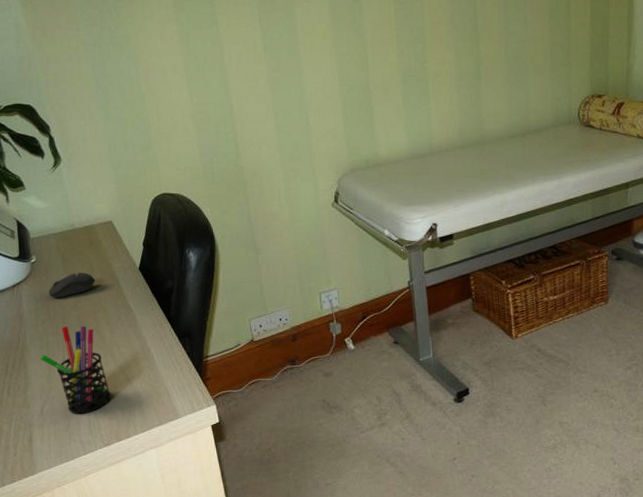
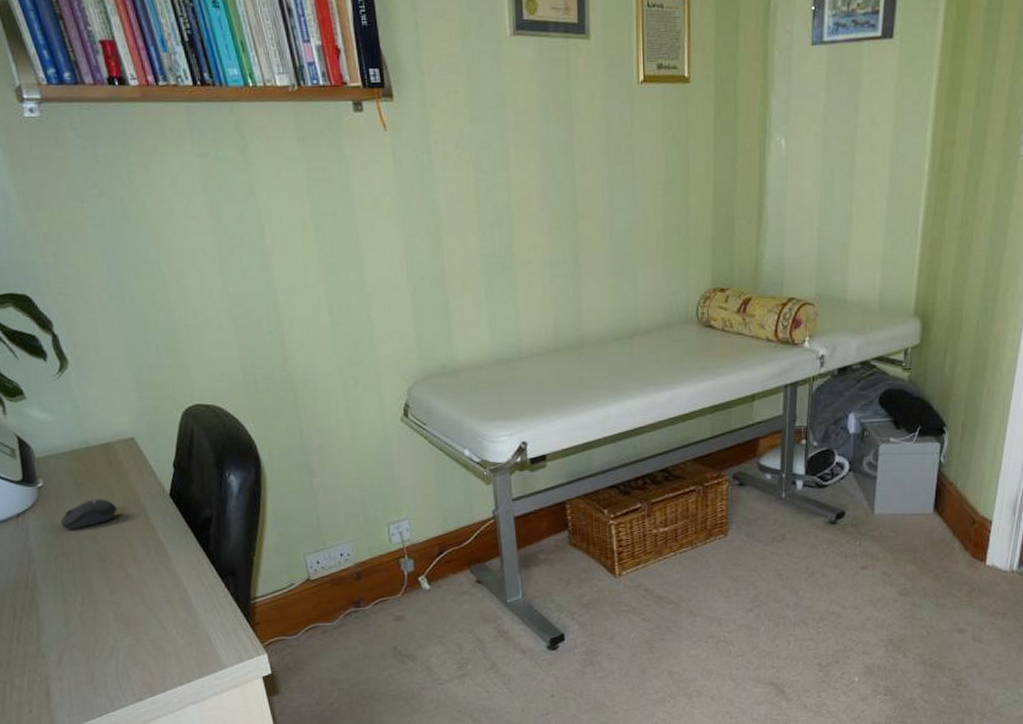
pen holder: present [40,325,112,414] -> none [54,562,143,665]

